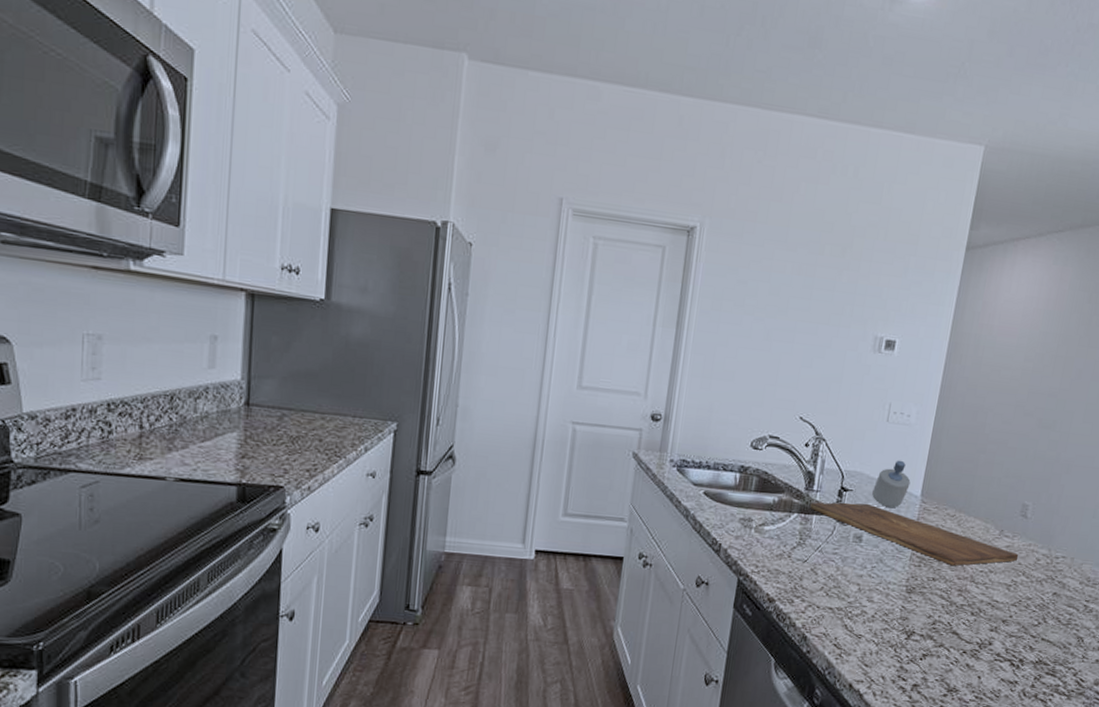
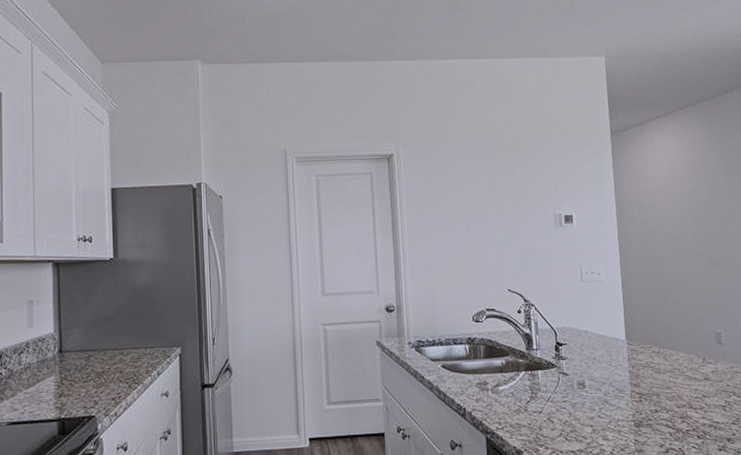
cutting board: present [810,502,1019,566] -> none [534,353,725,396]
soap dispenser: present [871,460,911,508] -> none [583,312,614,354]

